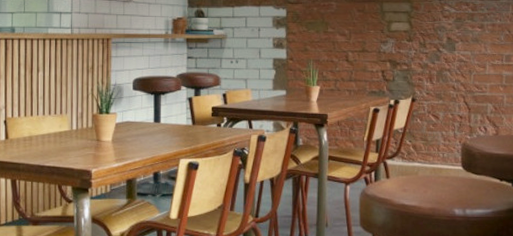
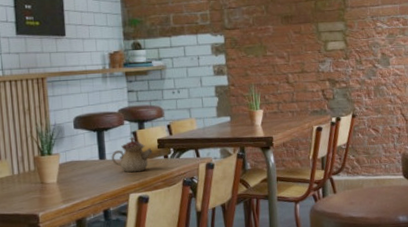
teapot: none [166,103,206,138] -> present [111,137,153,173]

